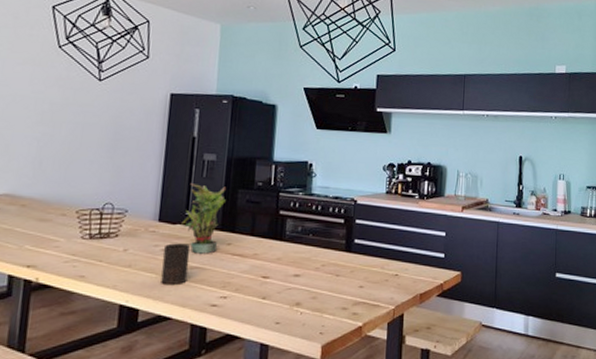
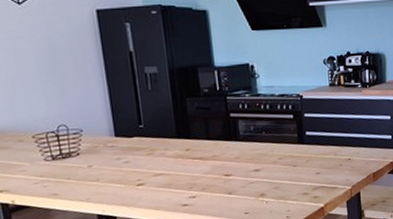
cup: present [161,243,191,284] -> none [125,153,155,192]
potted plant: present [181,183,227,254] -> none [137,97,176,162]

